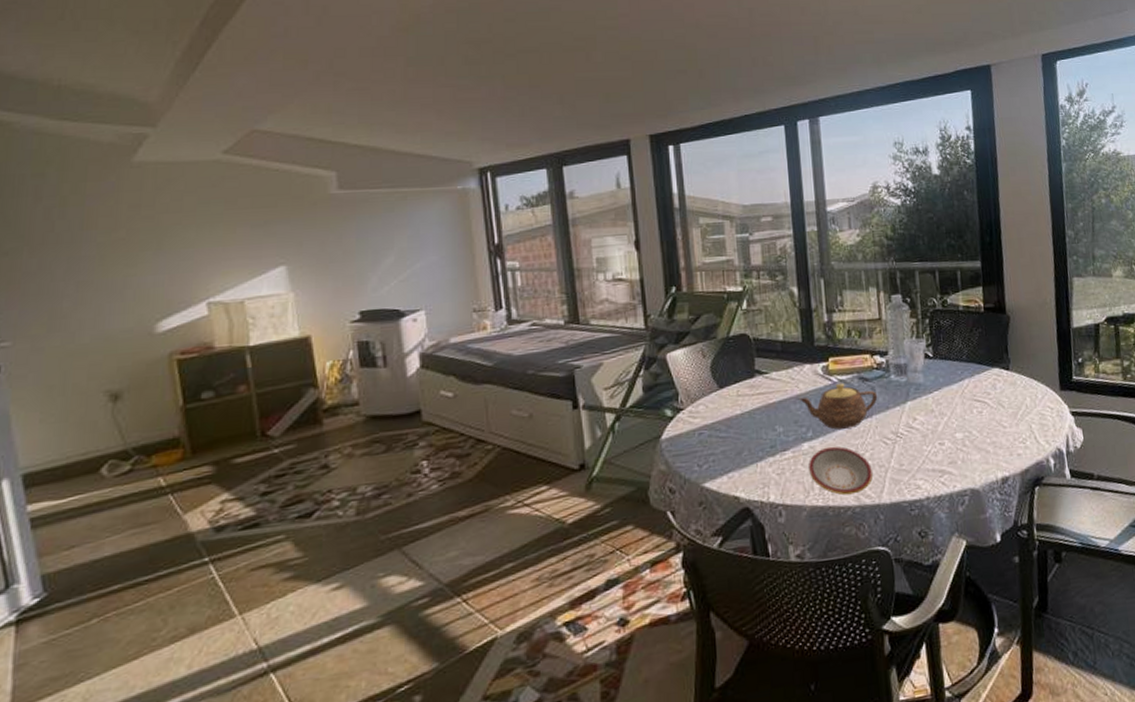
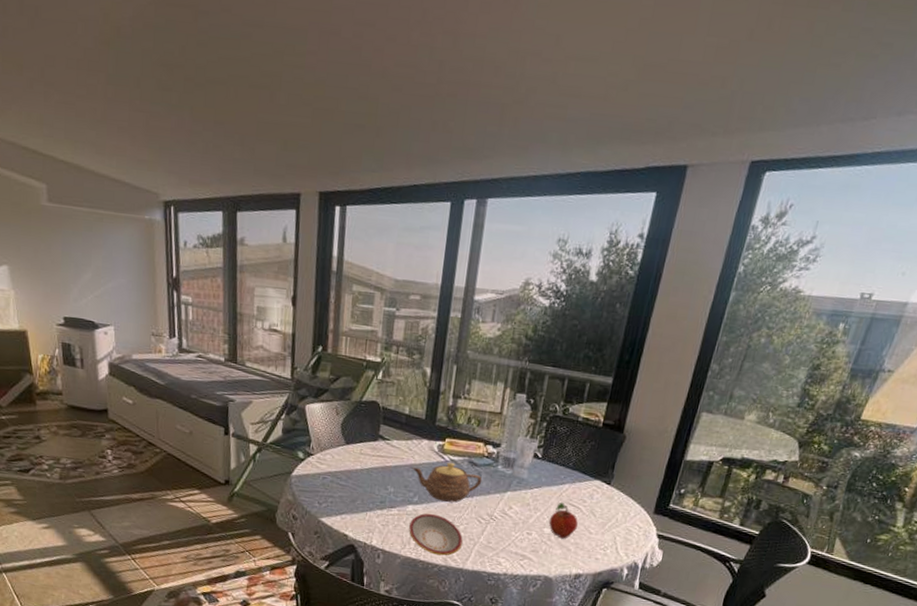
fruit: none [958,399,989,441] -> present [548,502,578,539]

